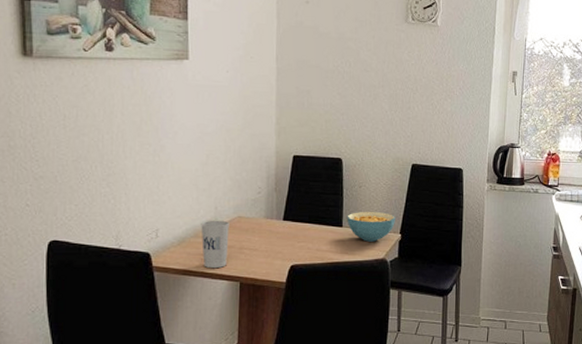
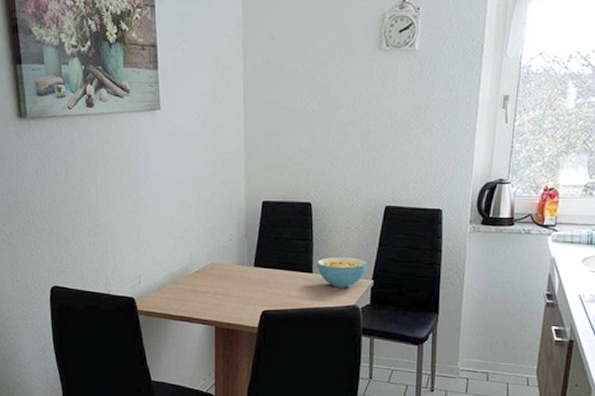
cup: present [201,220,229,269] -> none [178,267,204,313]

